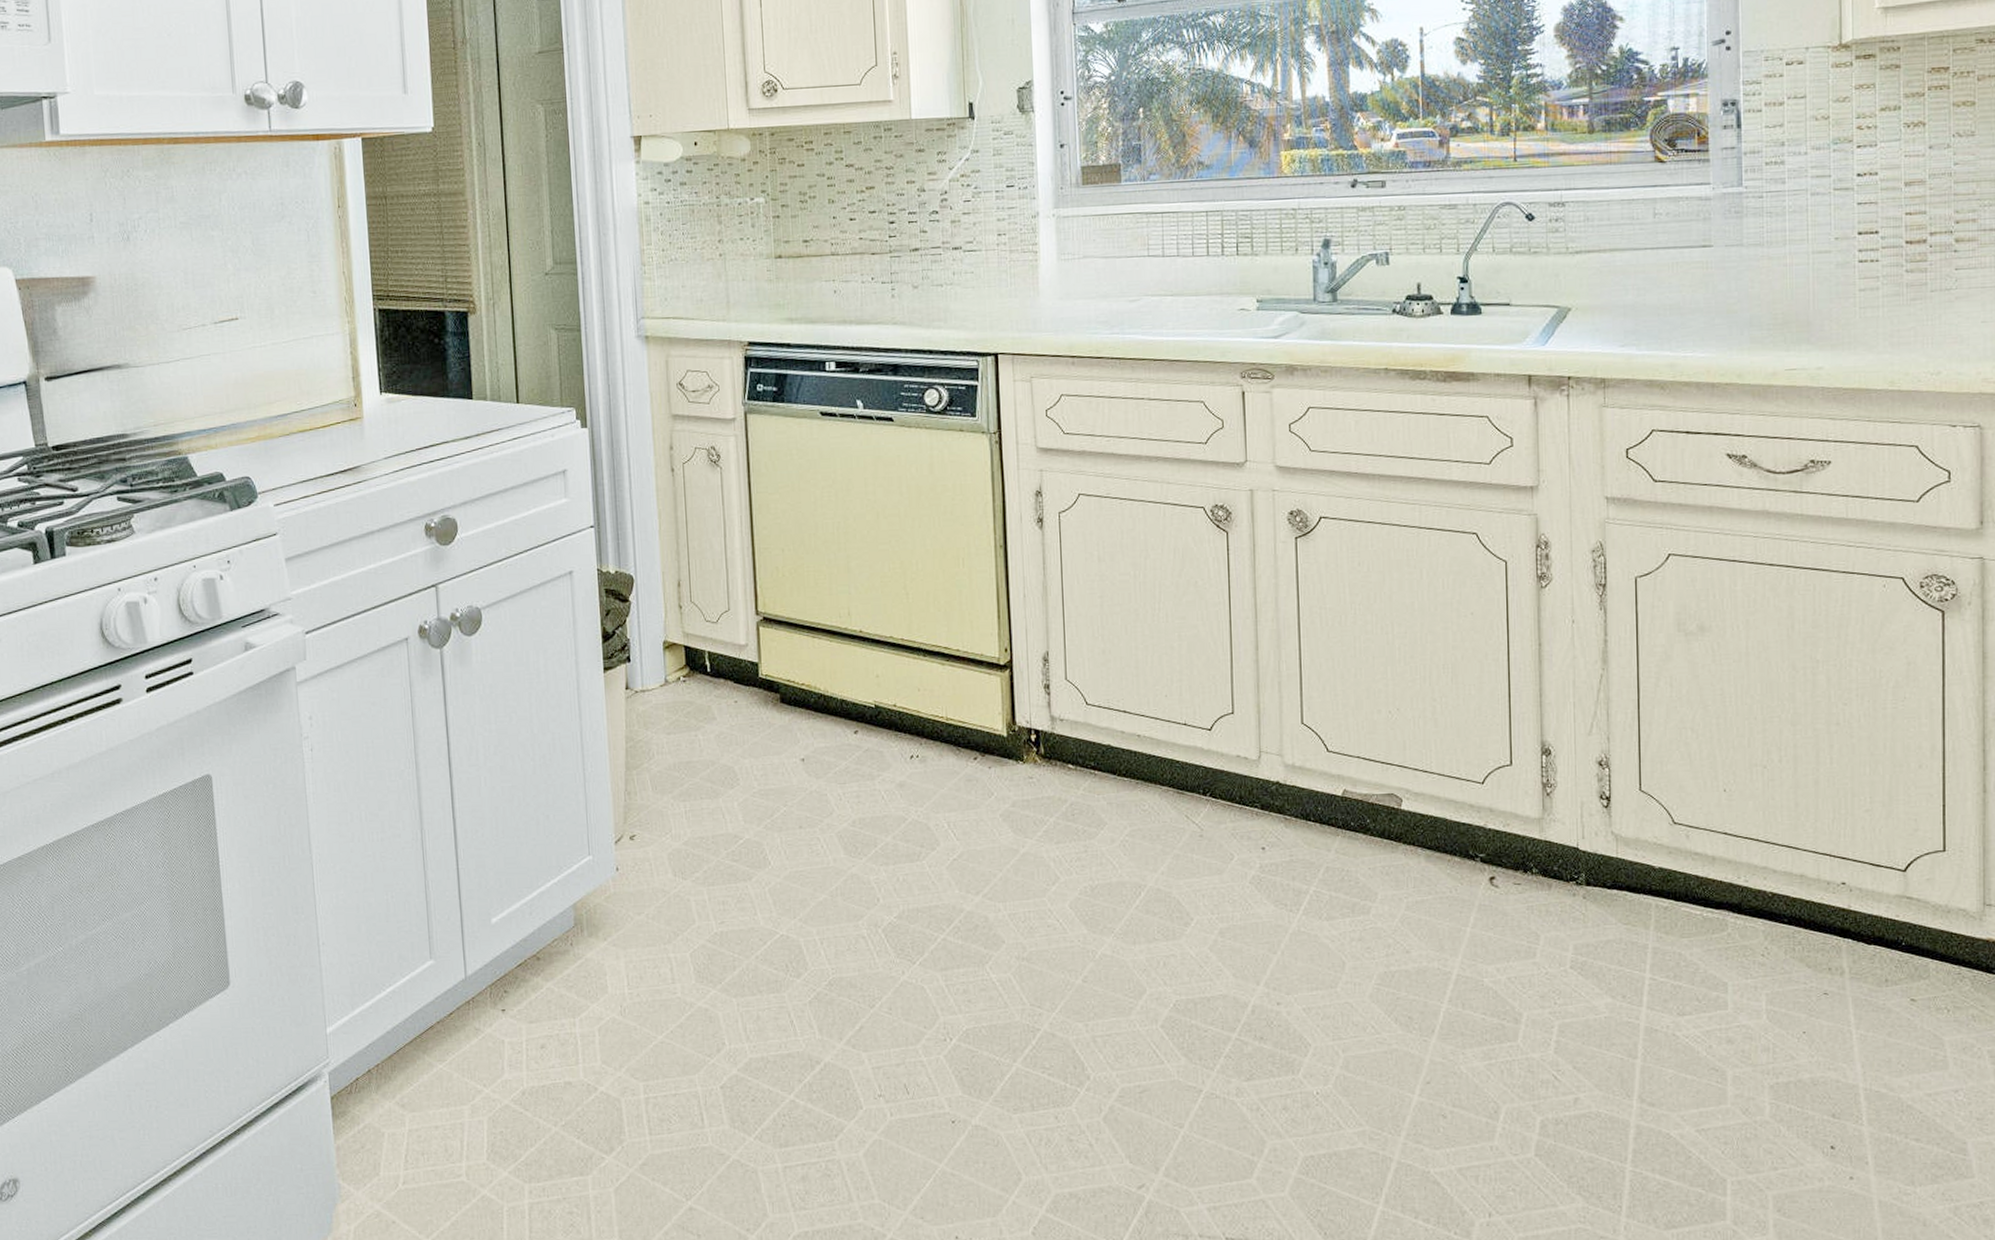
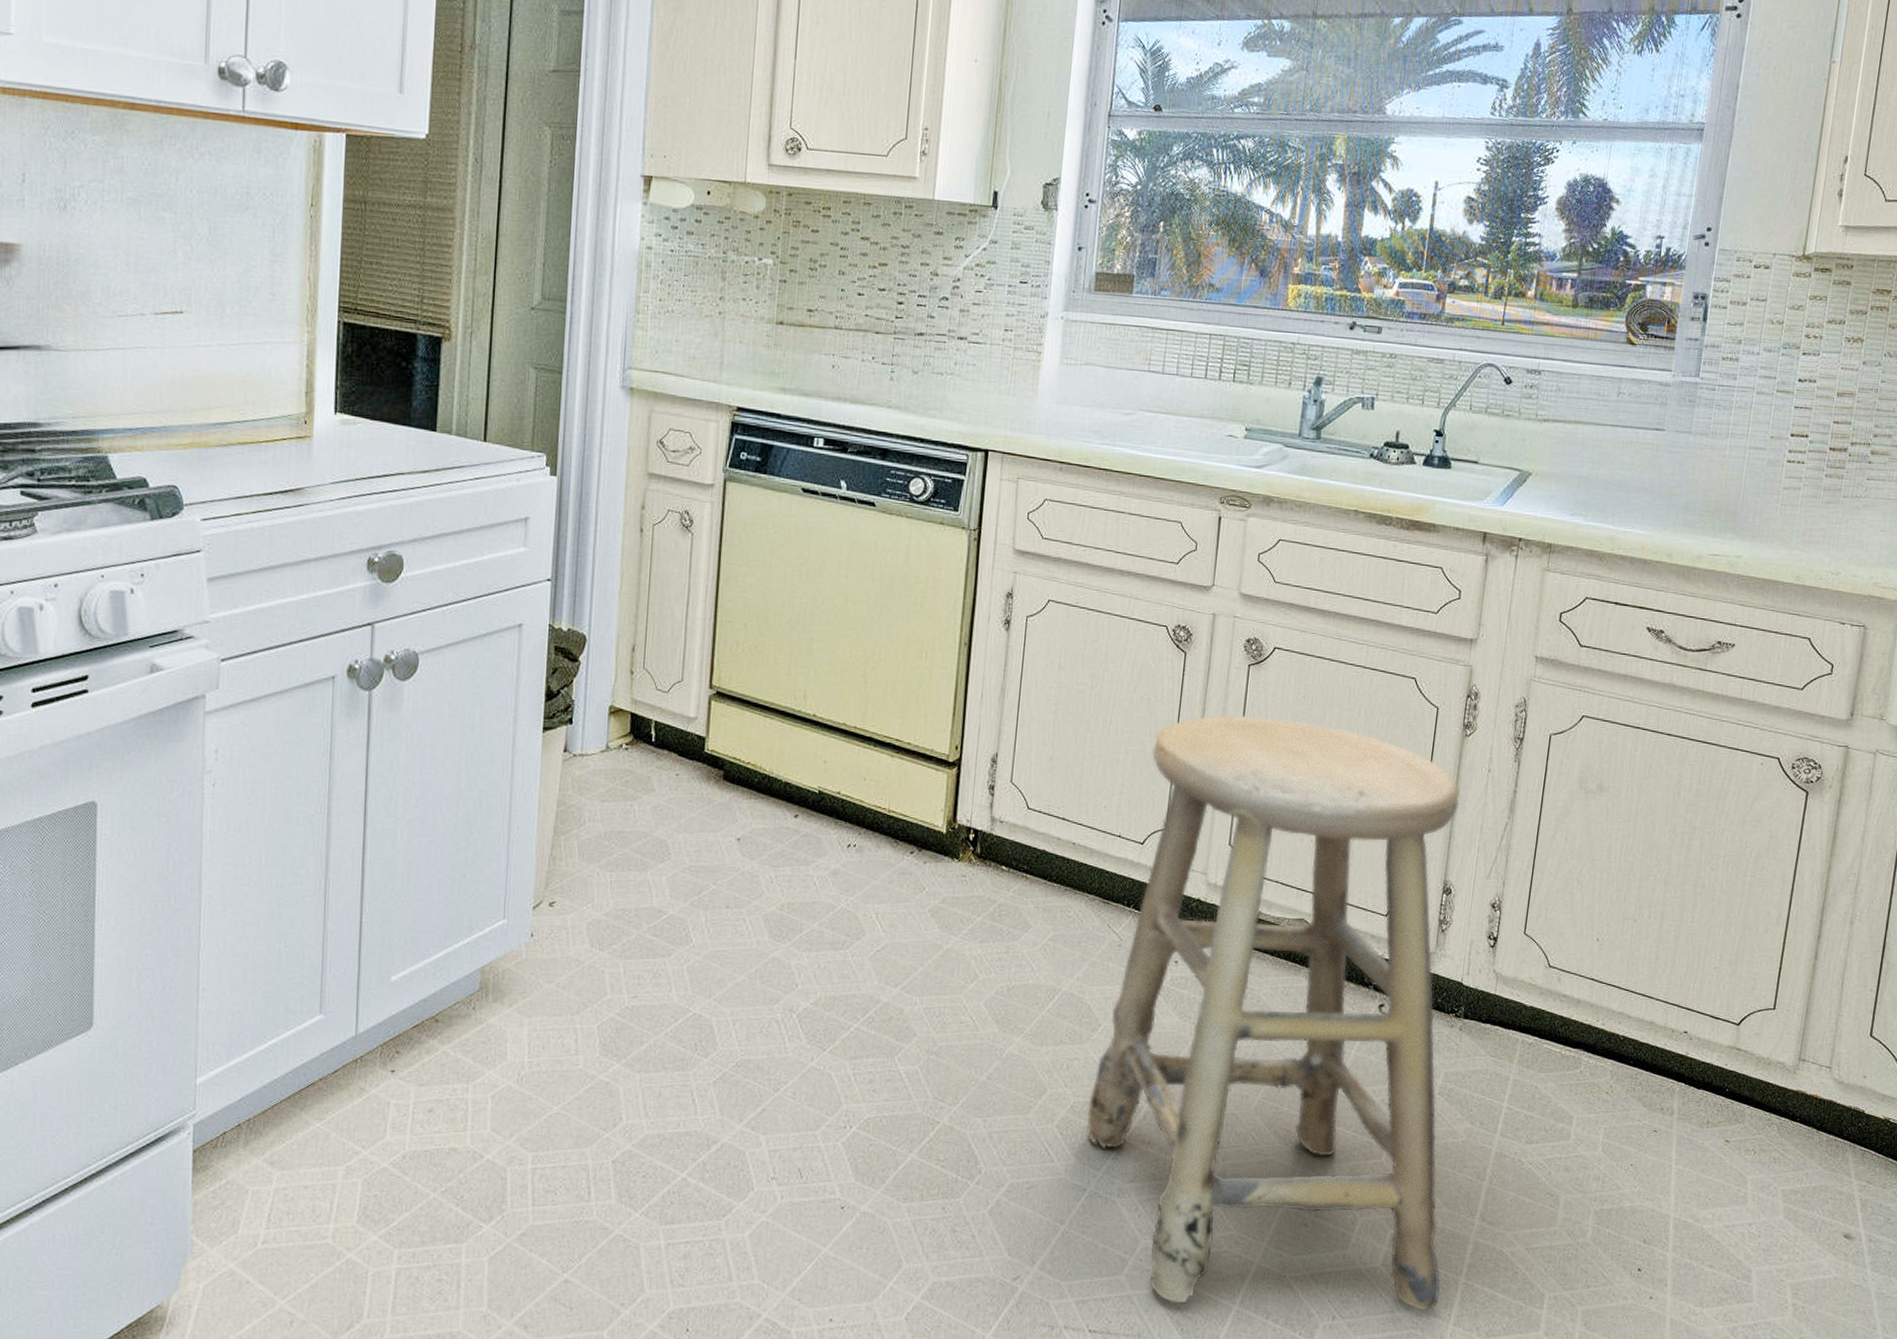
step stool: none [1191,588,1605,1206] -> present [1086,714,1460,1311]

